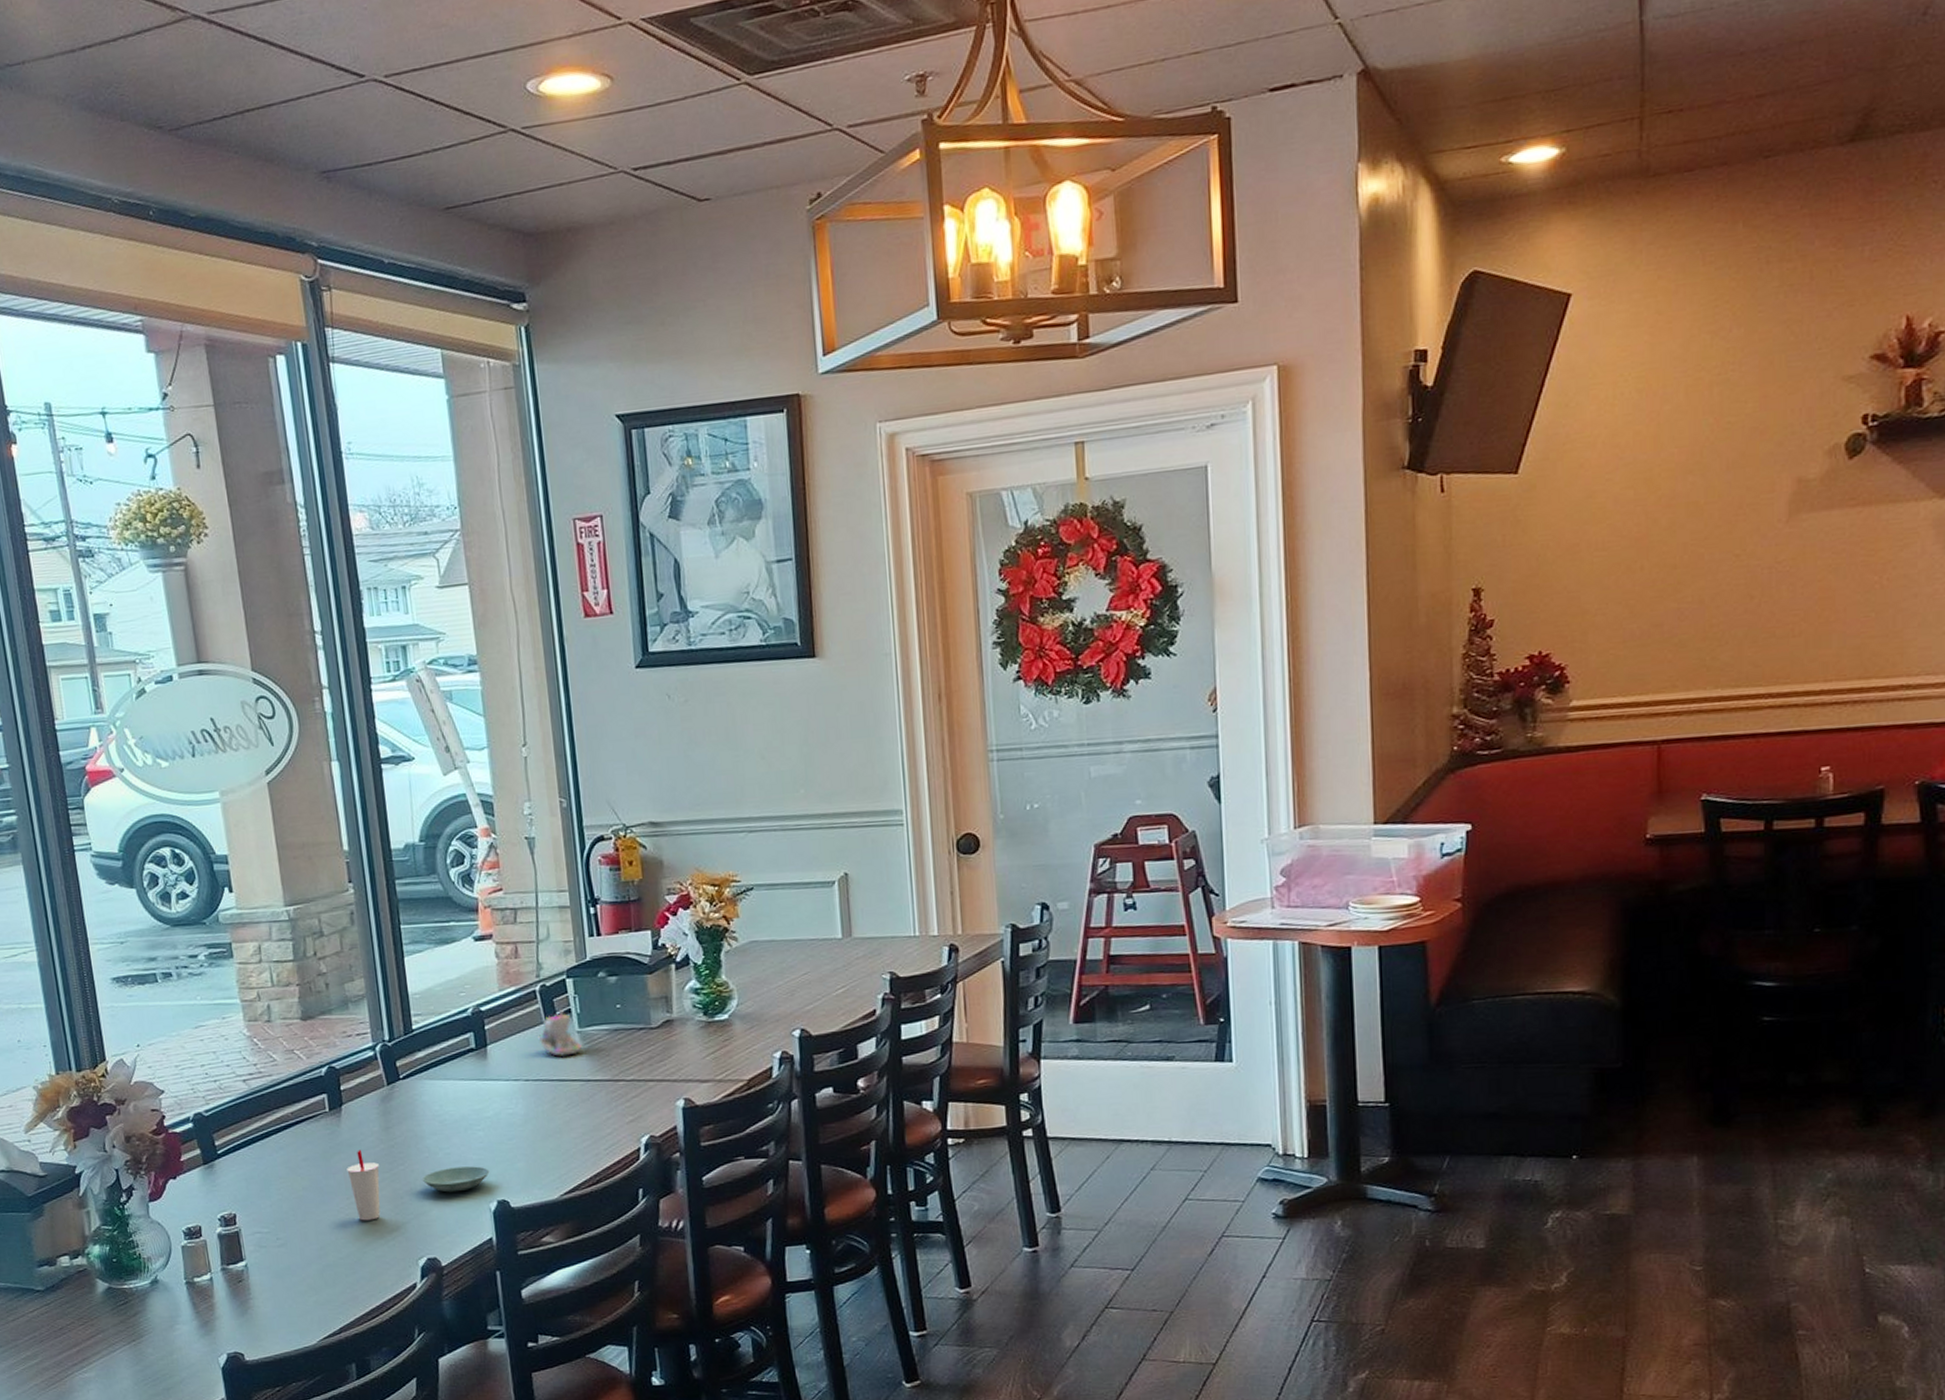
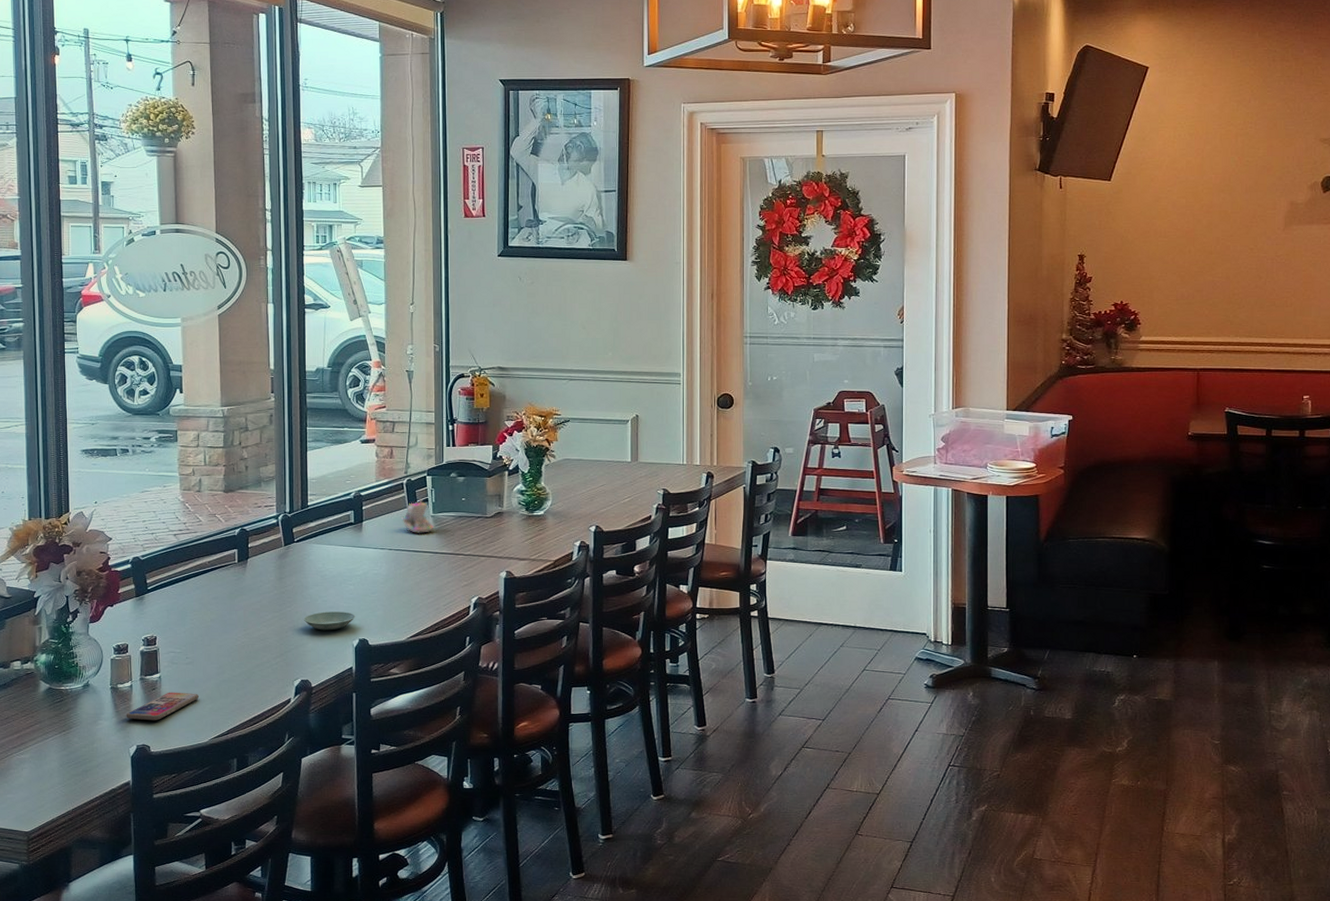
smartphone: none [209,1283,299,1322] -> present [126,692,199,721]
cup: present [347,1150,381,1221] -> none [246,593,272,648]

